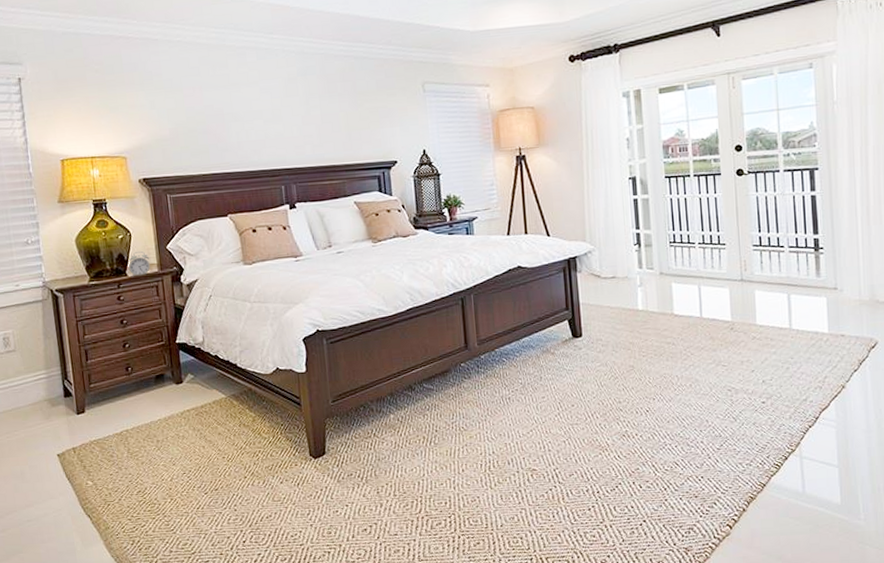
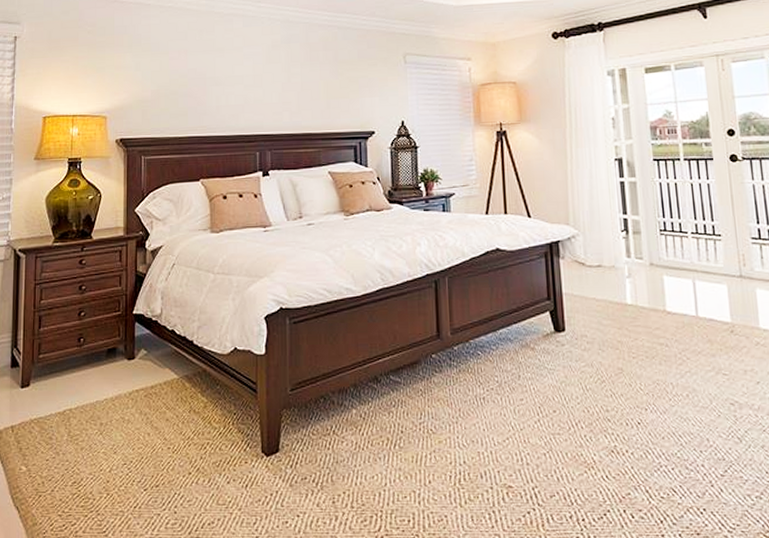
alarm clock: present [128,251,150,277] -> none [94,214,116,240]

